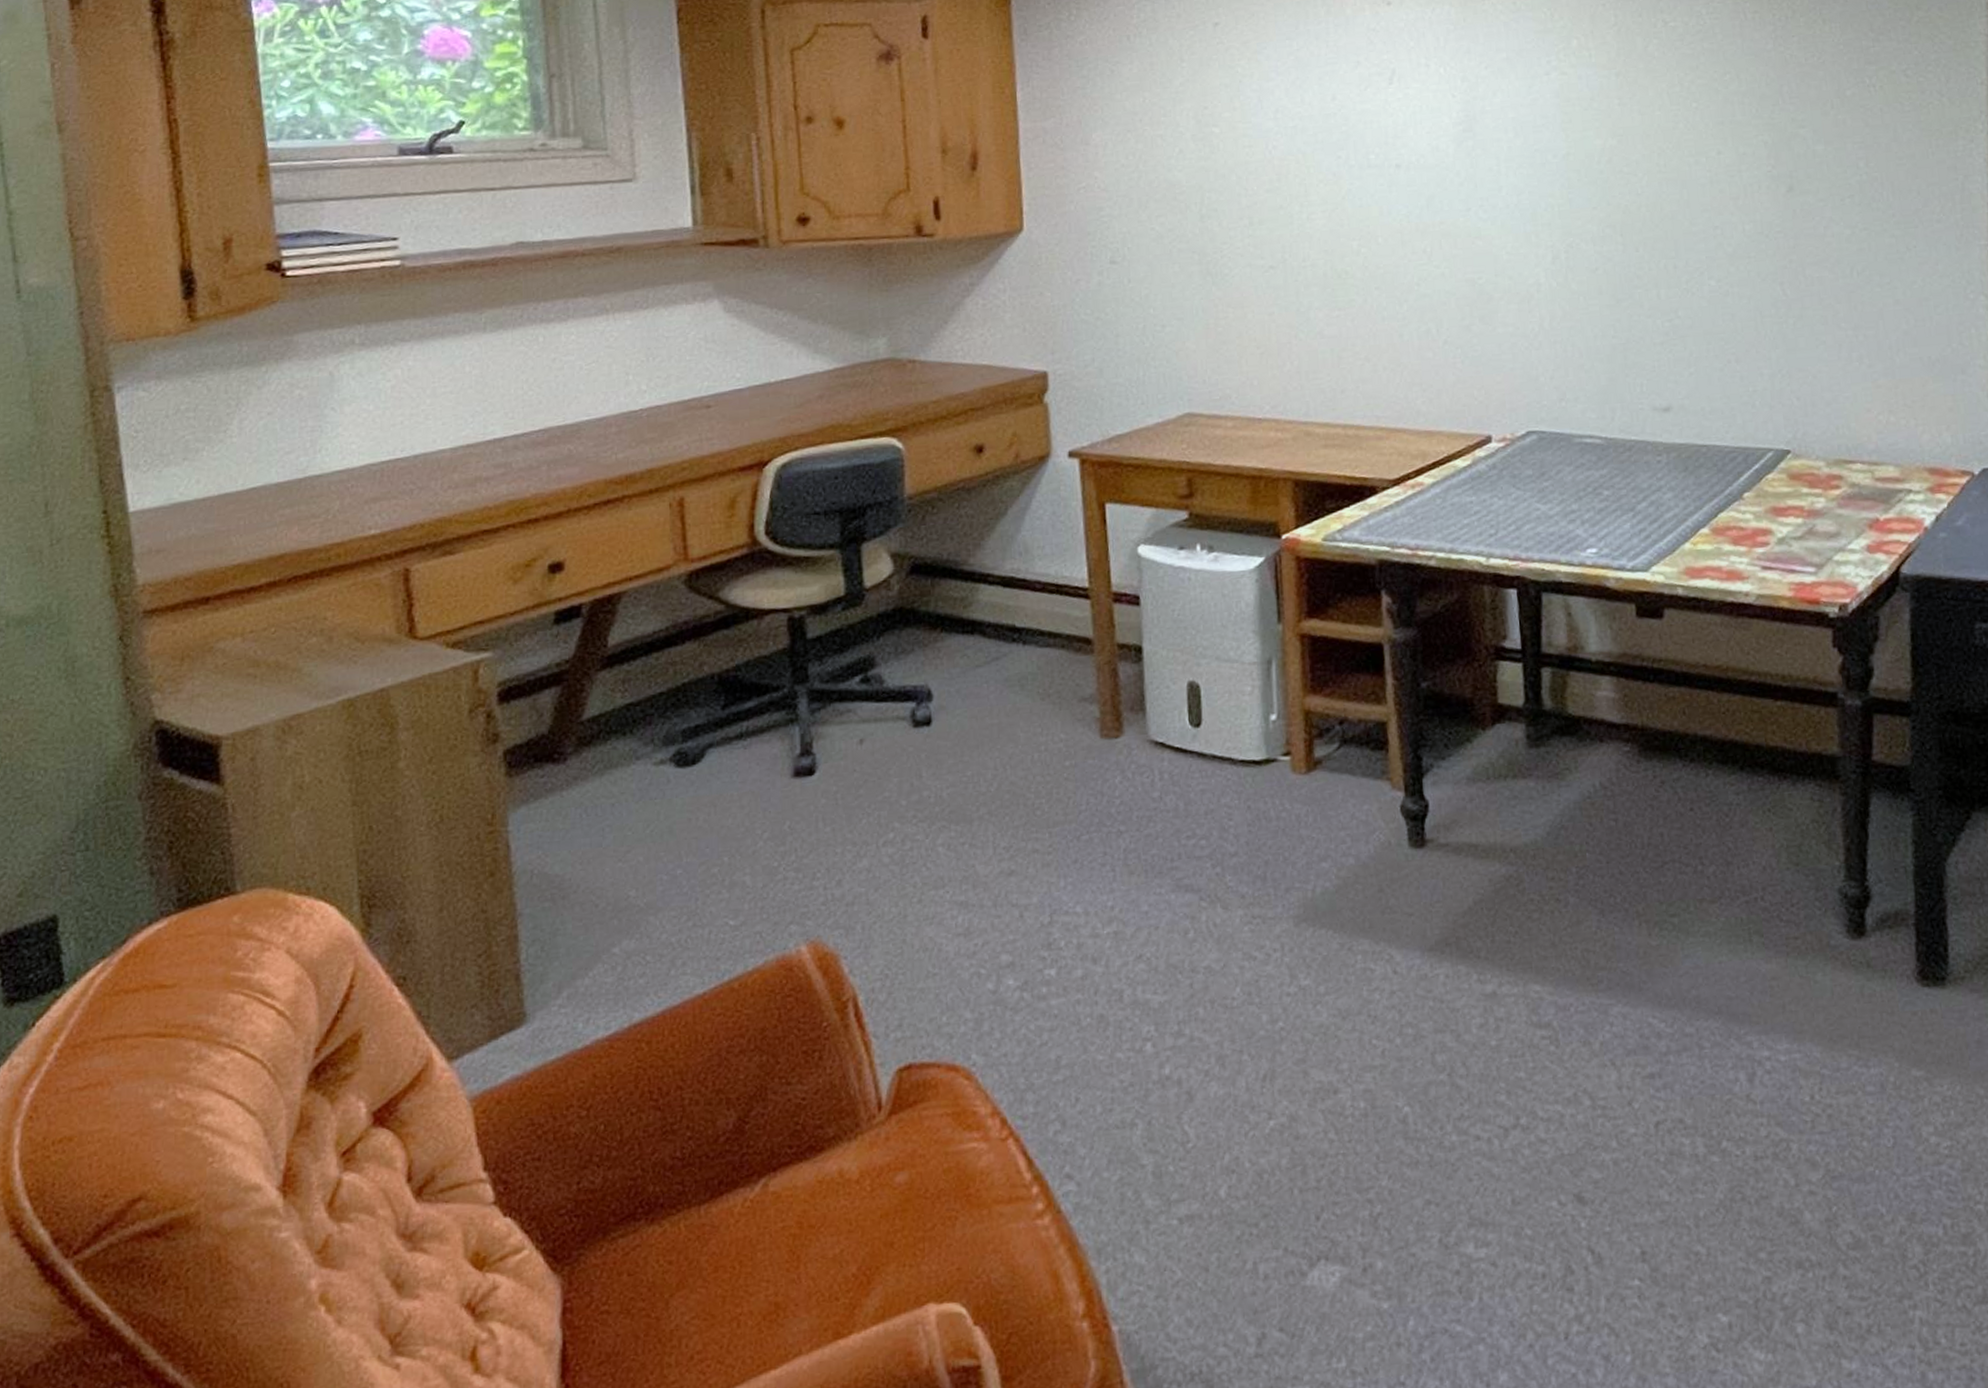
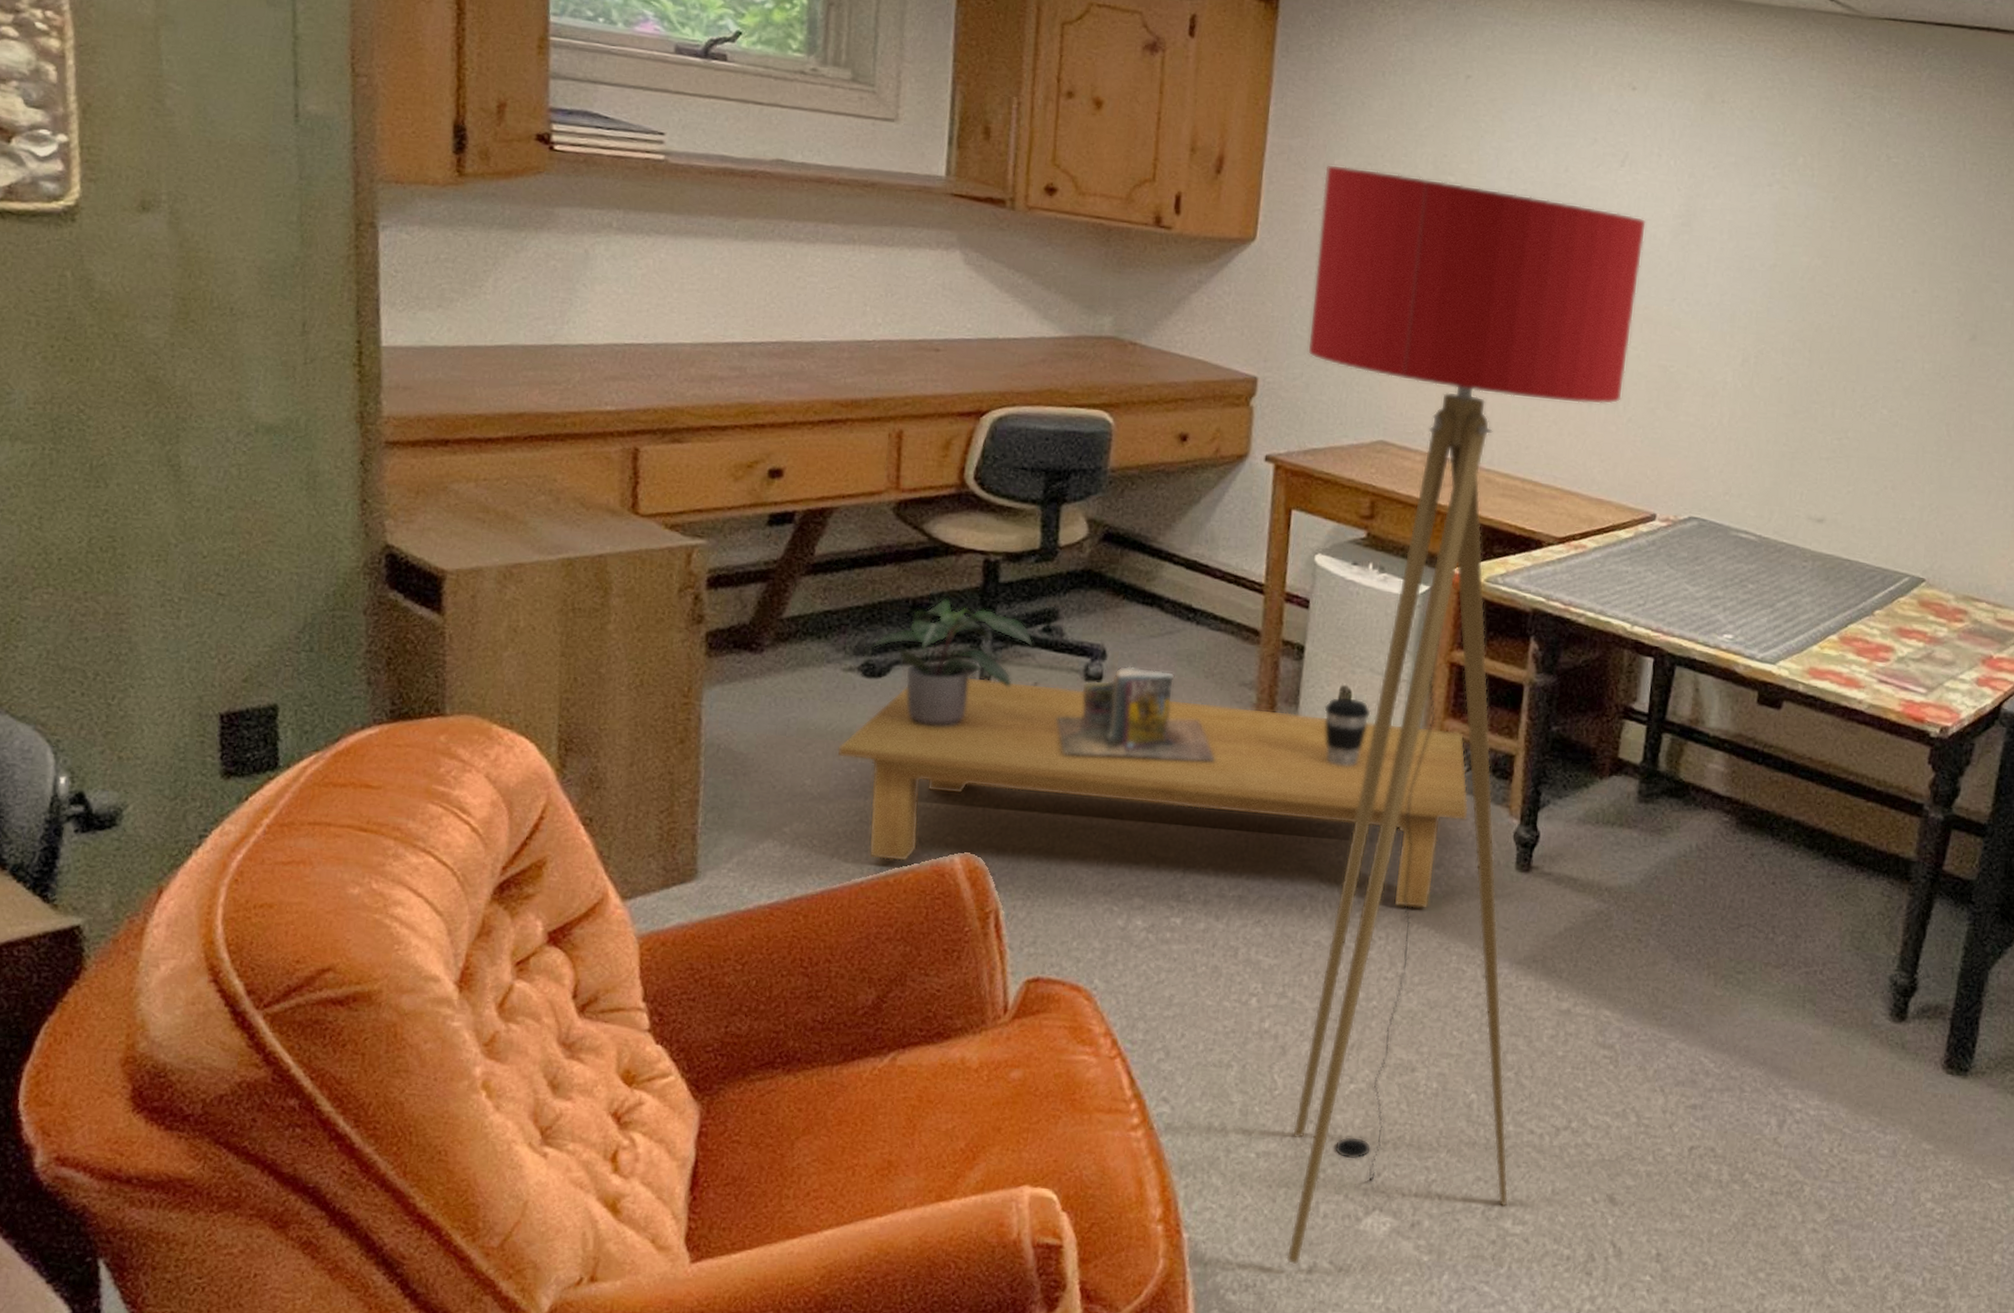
coffee table: none [658,707,1349,965] -> present [836,676,1469,909]
potted plant: none [681,666,853,809] -> present [871,598,1034,728]
books: none [888,700,1065,812] -> present [1056,665,1215,762]
floor lamp: none [1084,131,1466,1341] -> present [1286,166,1647,1265]
coffee cup: none [1173,692,1225,769] -> present [1323,696,1371,767]

